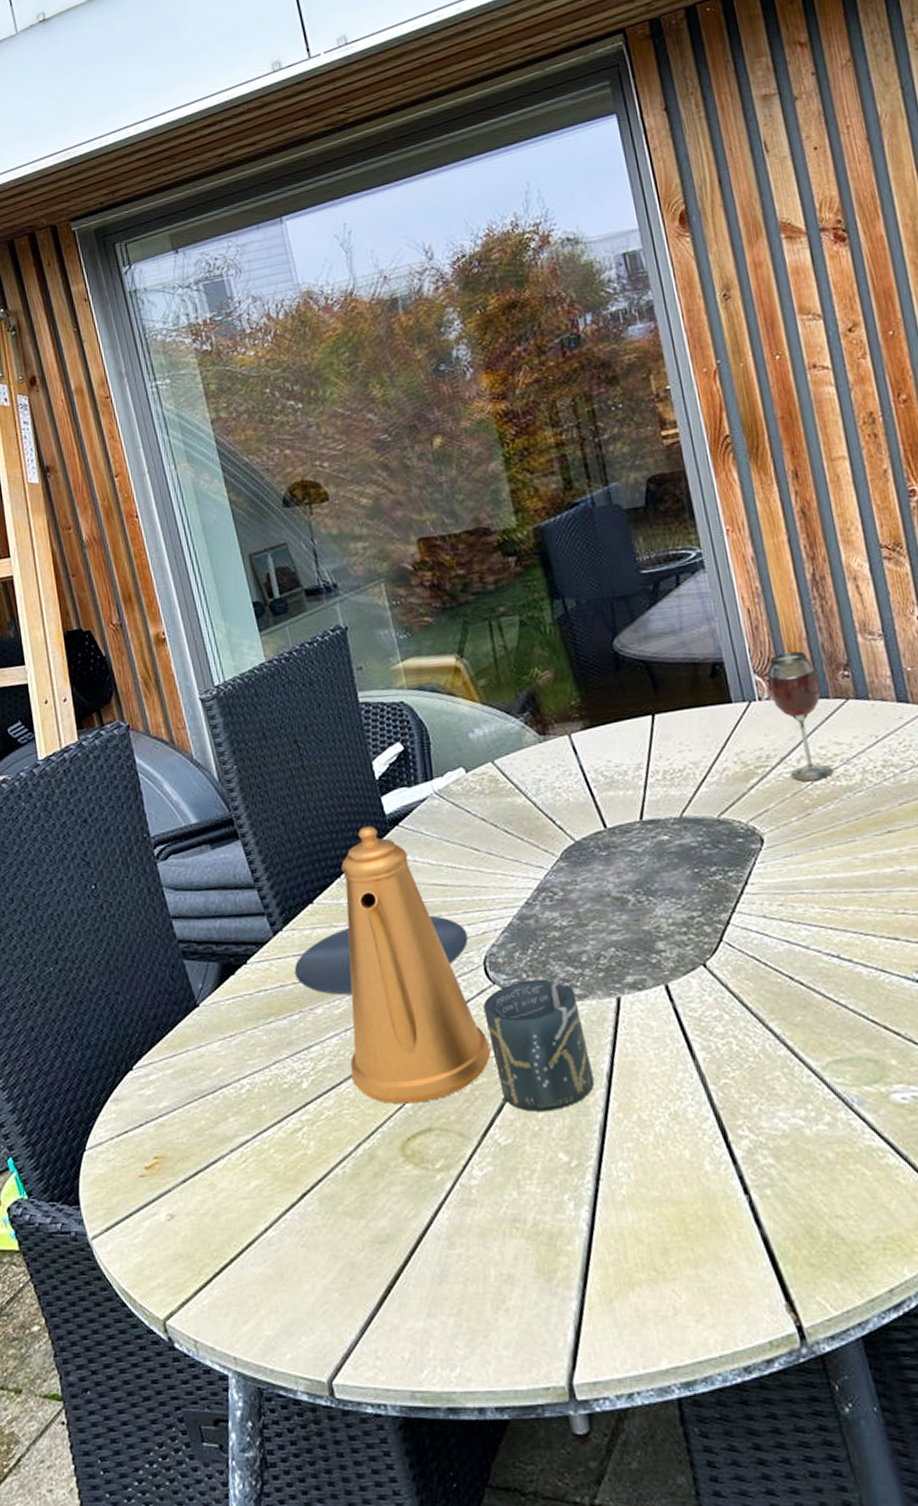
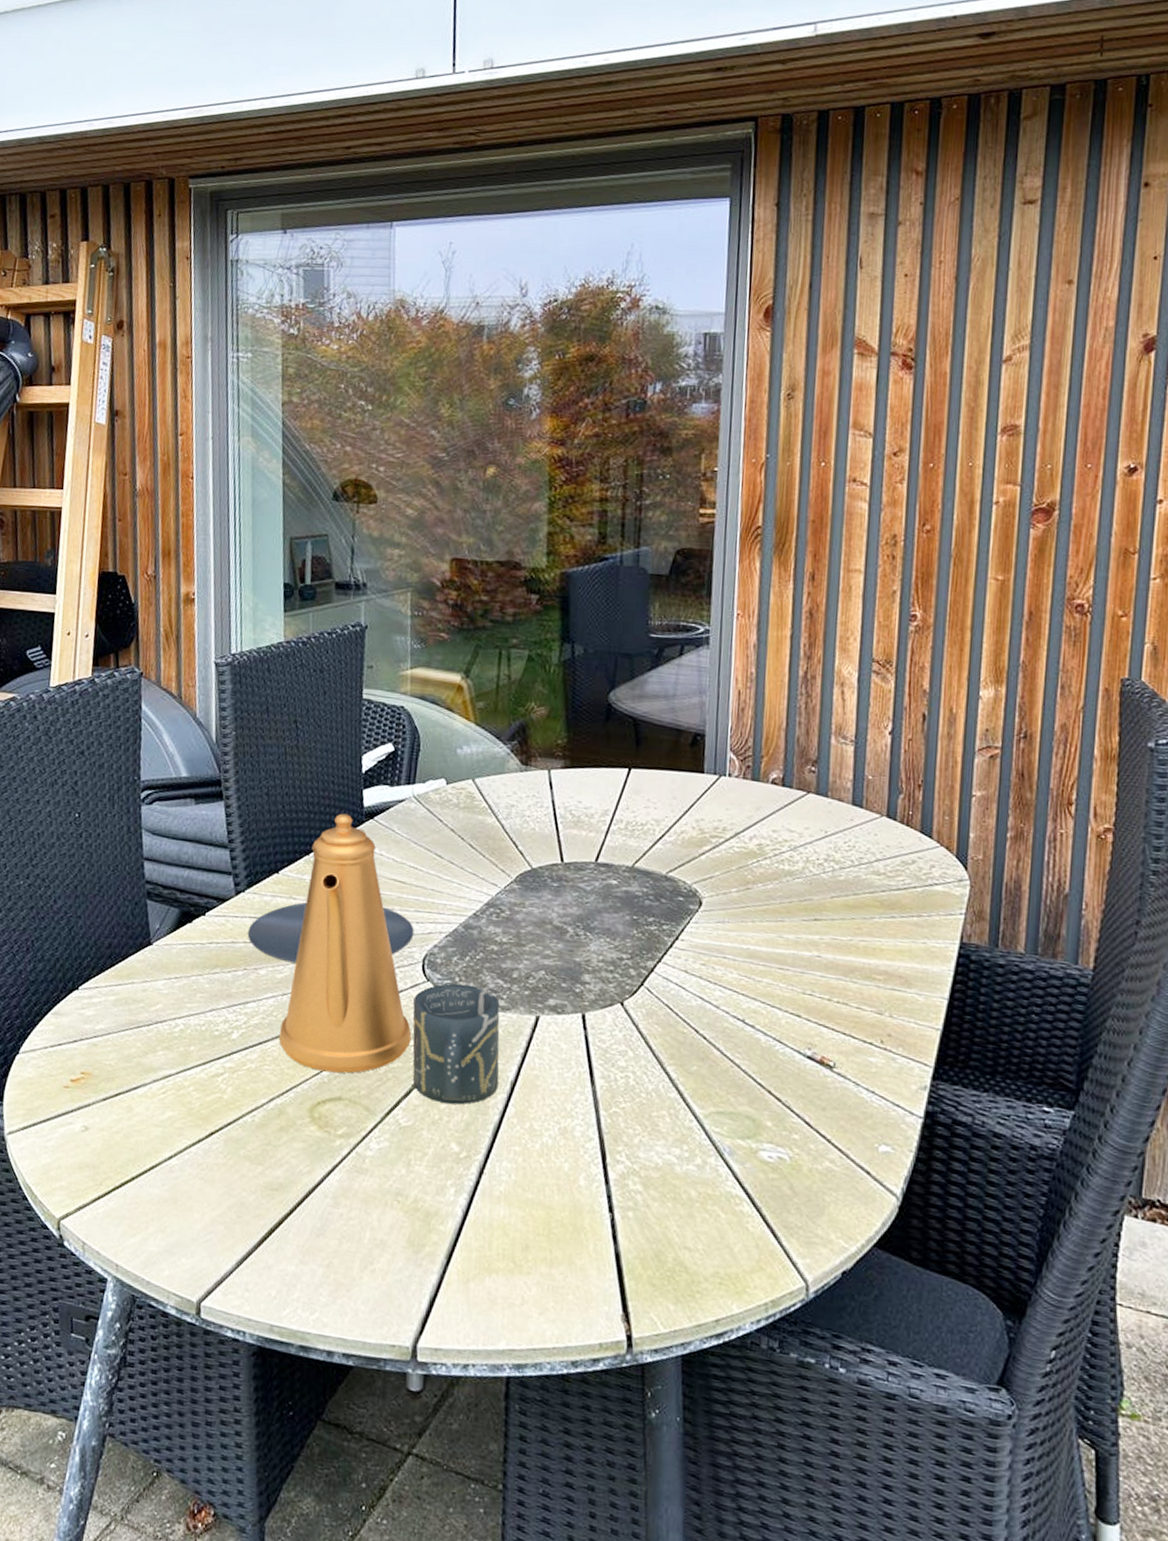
wineglass: present [767,651,833,781] -> none [740,738,788,860]

